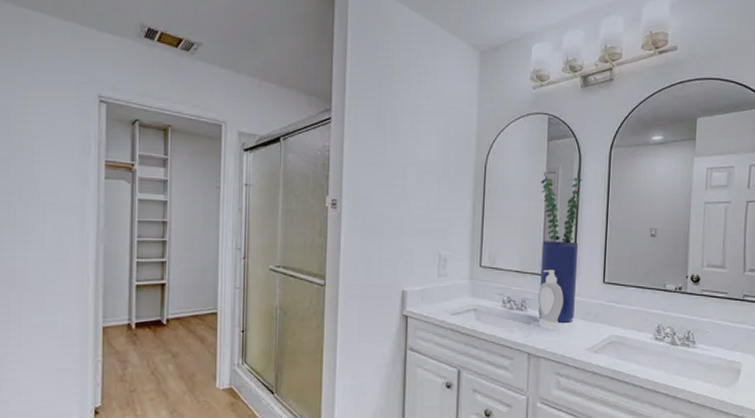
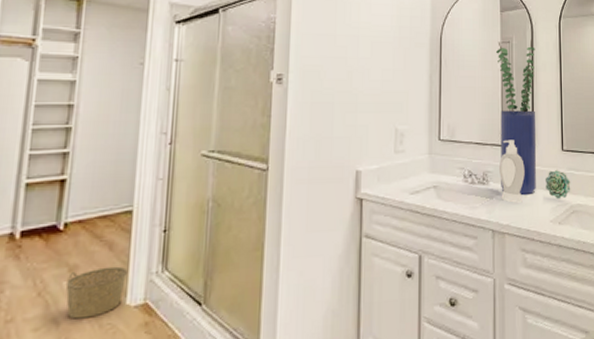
basket: none [170,356,215,395] -> present [65,266,127,320]
succulent plant: none [583,300,610,330] -> present [544,169,571,199]

